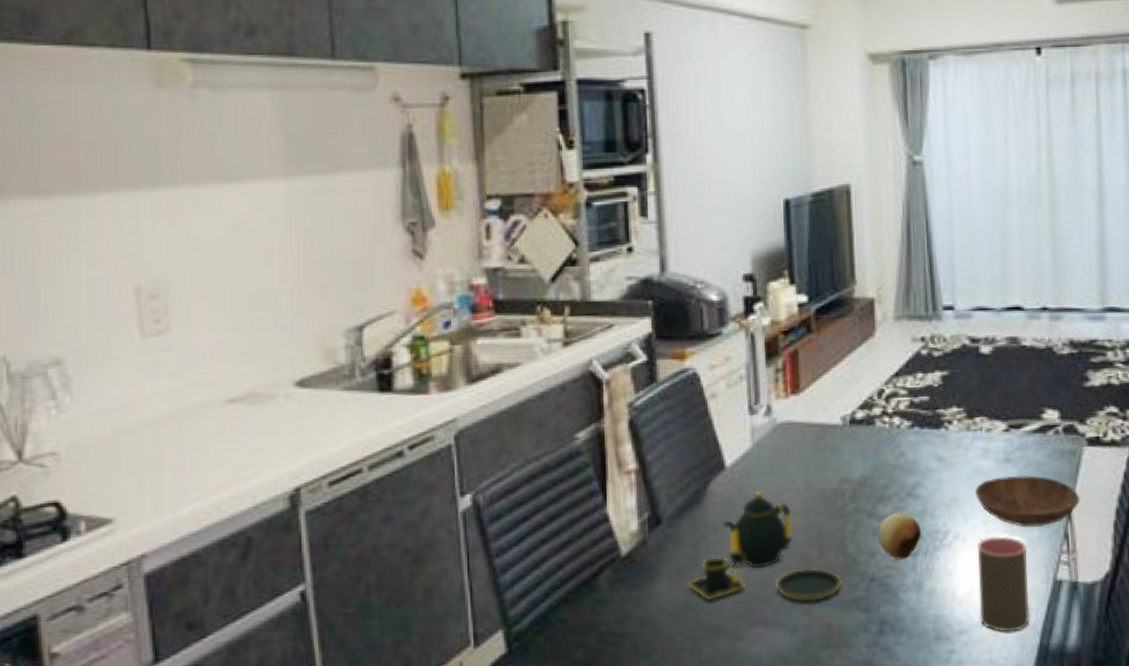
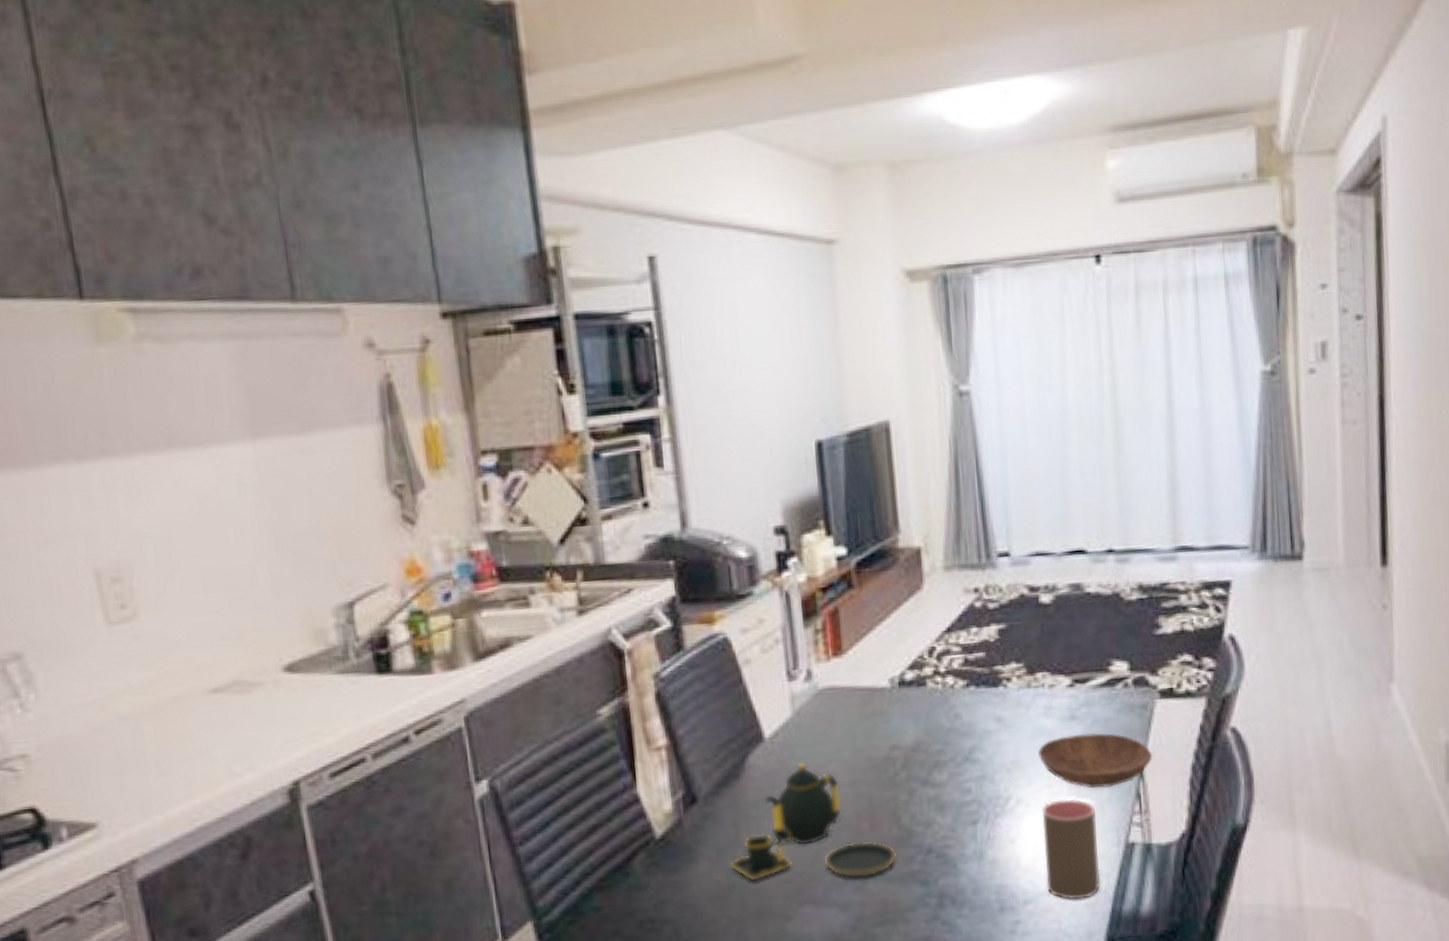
fruit: present [877,512,922,560] -> none [933,778,982,829]

